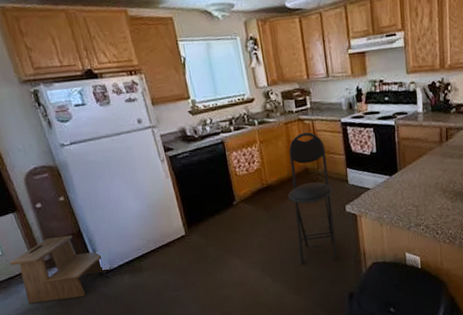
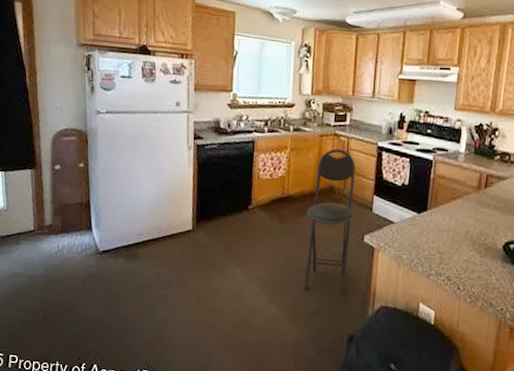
step stool: present [9,235,111,303] -> none [10,202,108,273]

